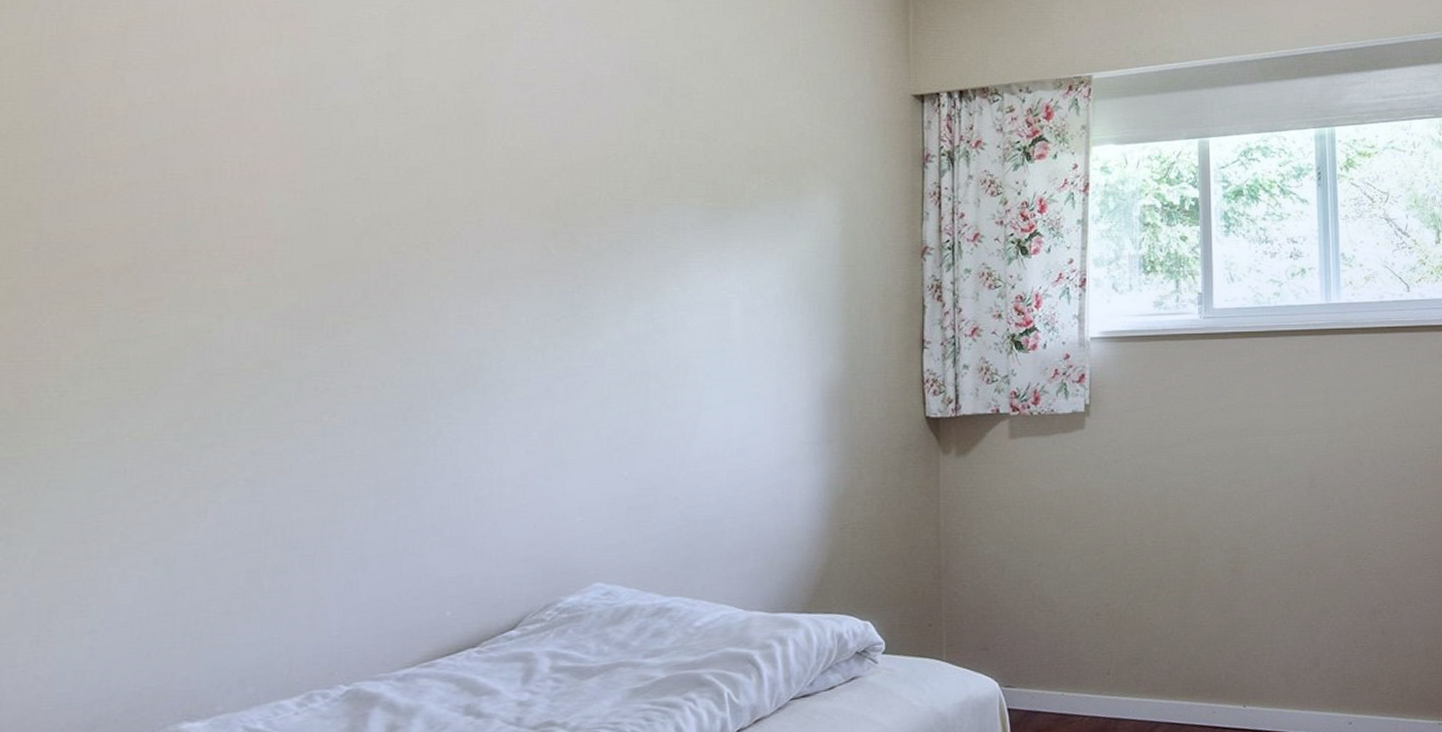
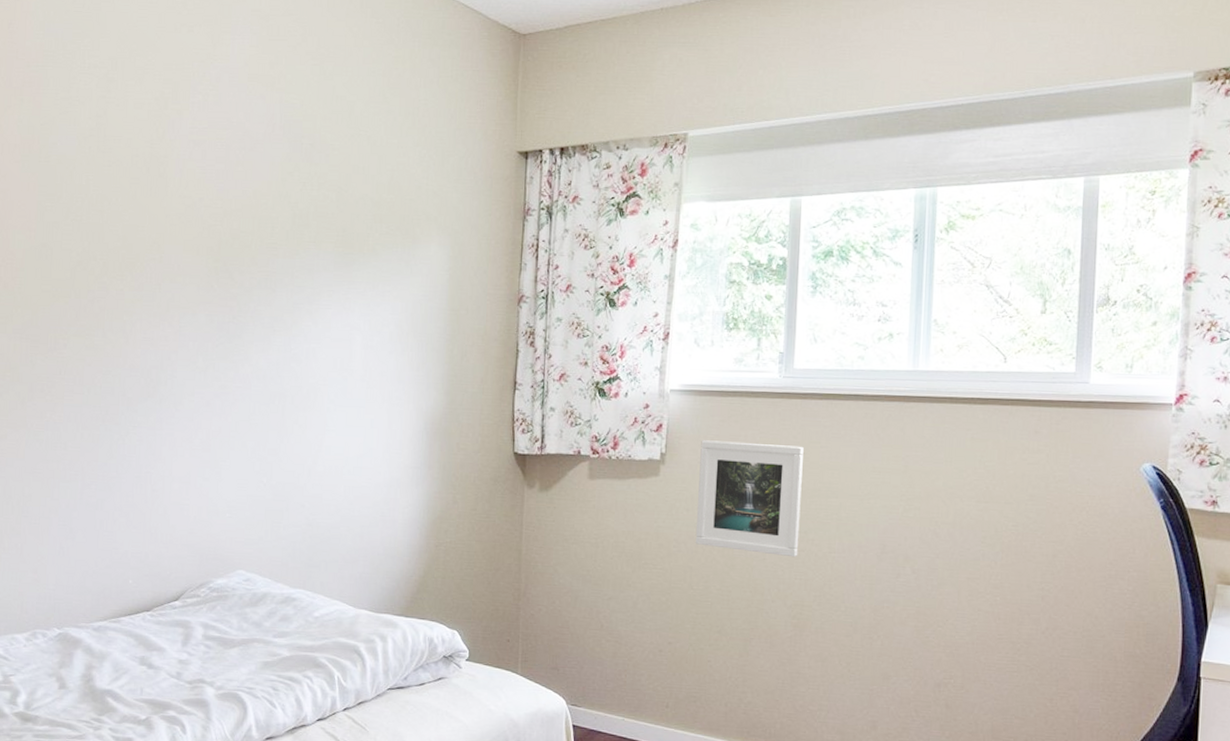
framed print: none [1126,386,1231,501] -> present [695,440,804,558]

